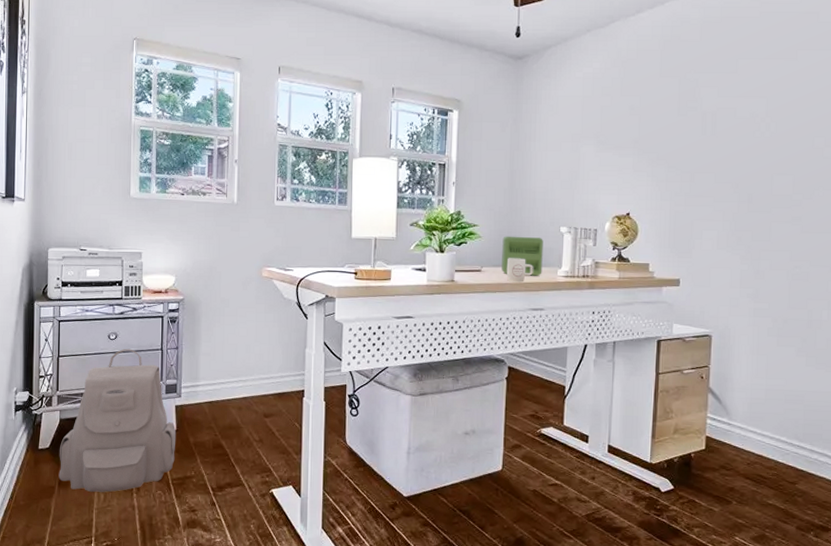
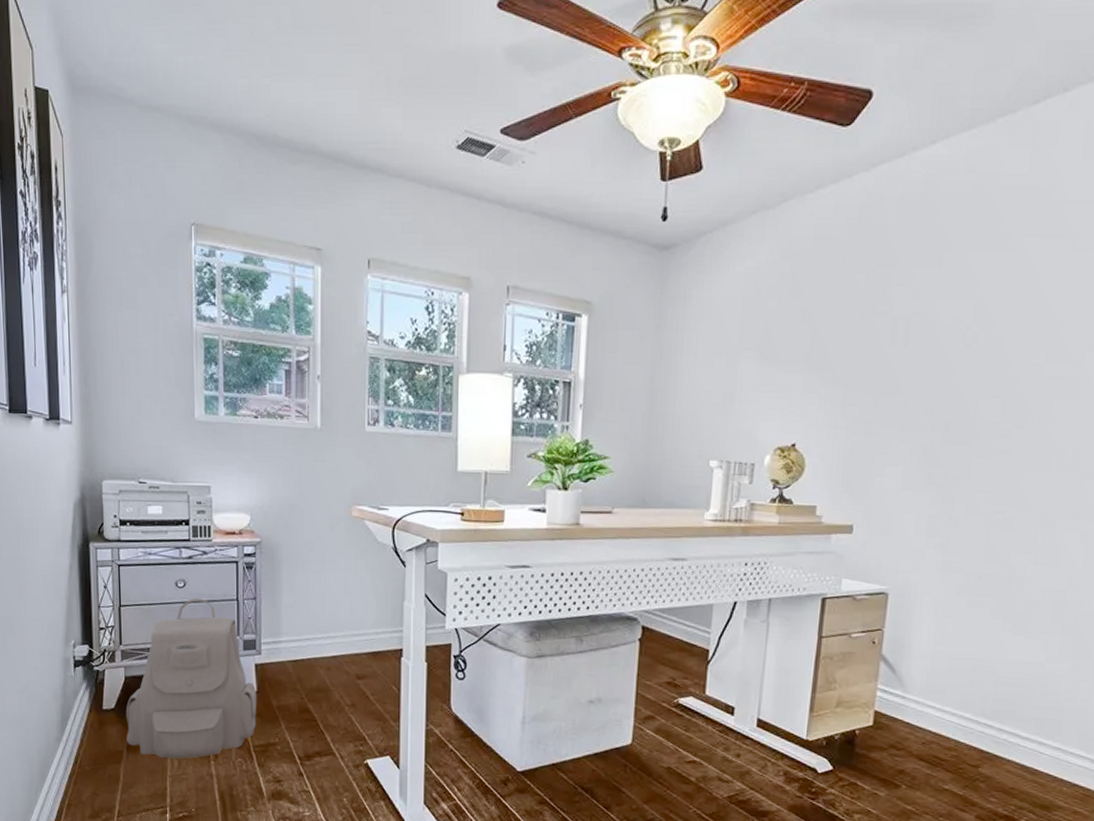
desk organizer: present [501,236,543,276] -> none [637,470,688,520]
mug: present [506,258,533,283] -> none [642,497,675,527]

